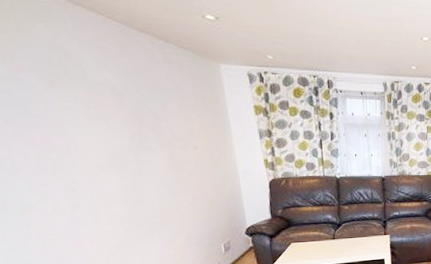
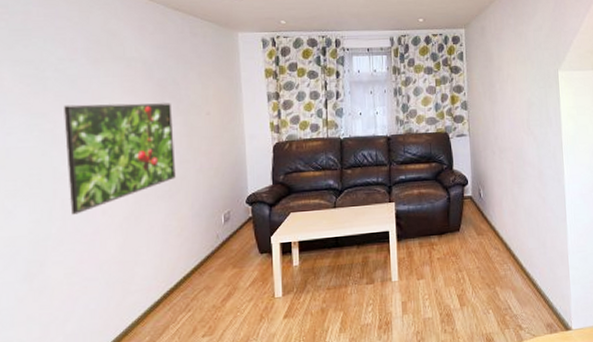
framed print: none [18,130,167,244] -> present [64,103,176,215]

